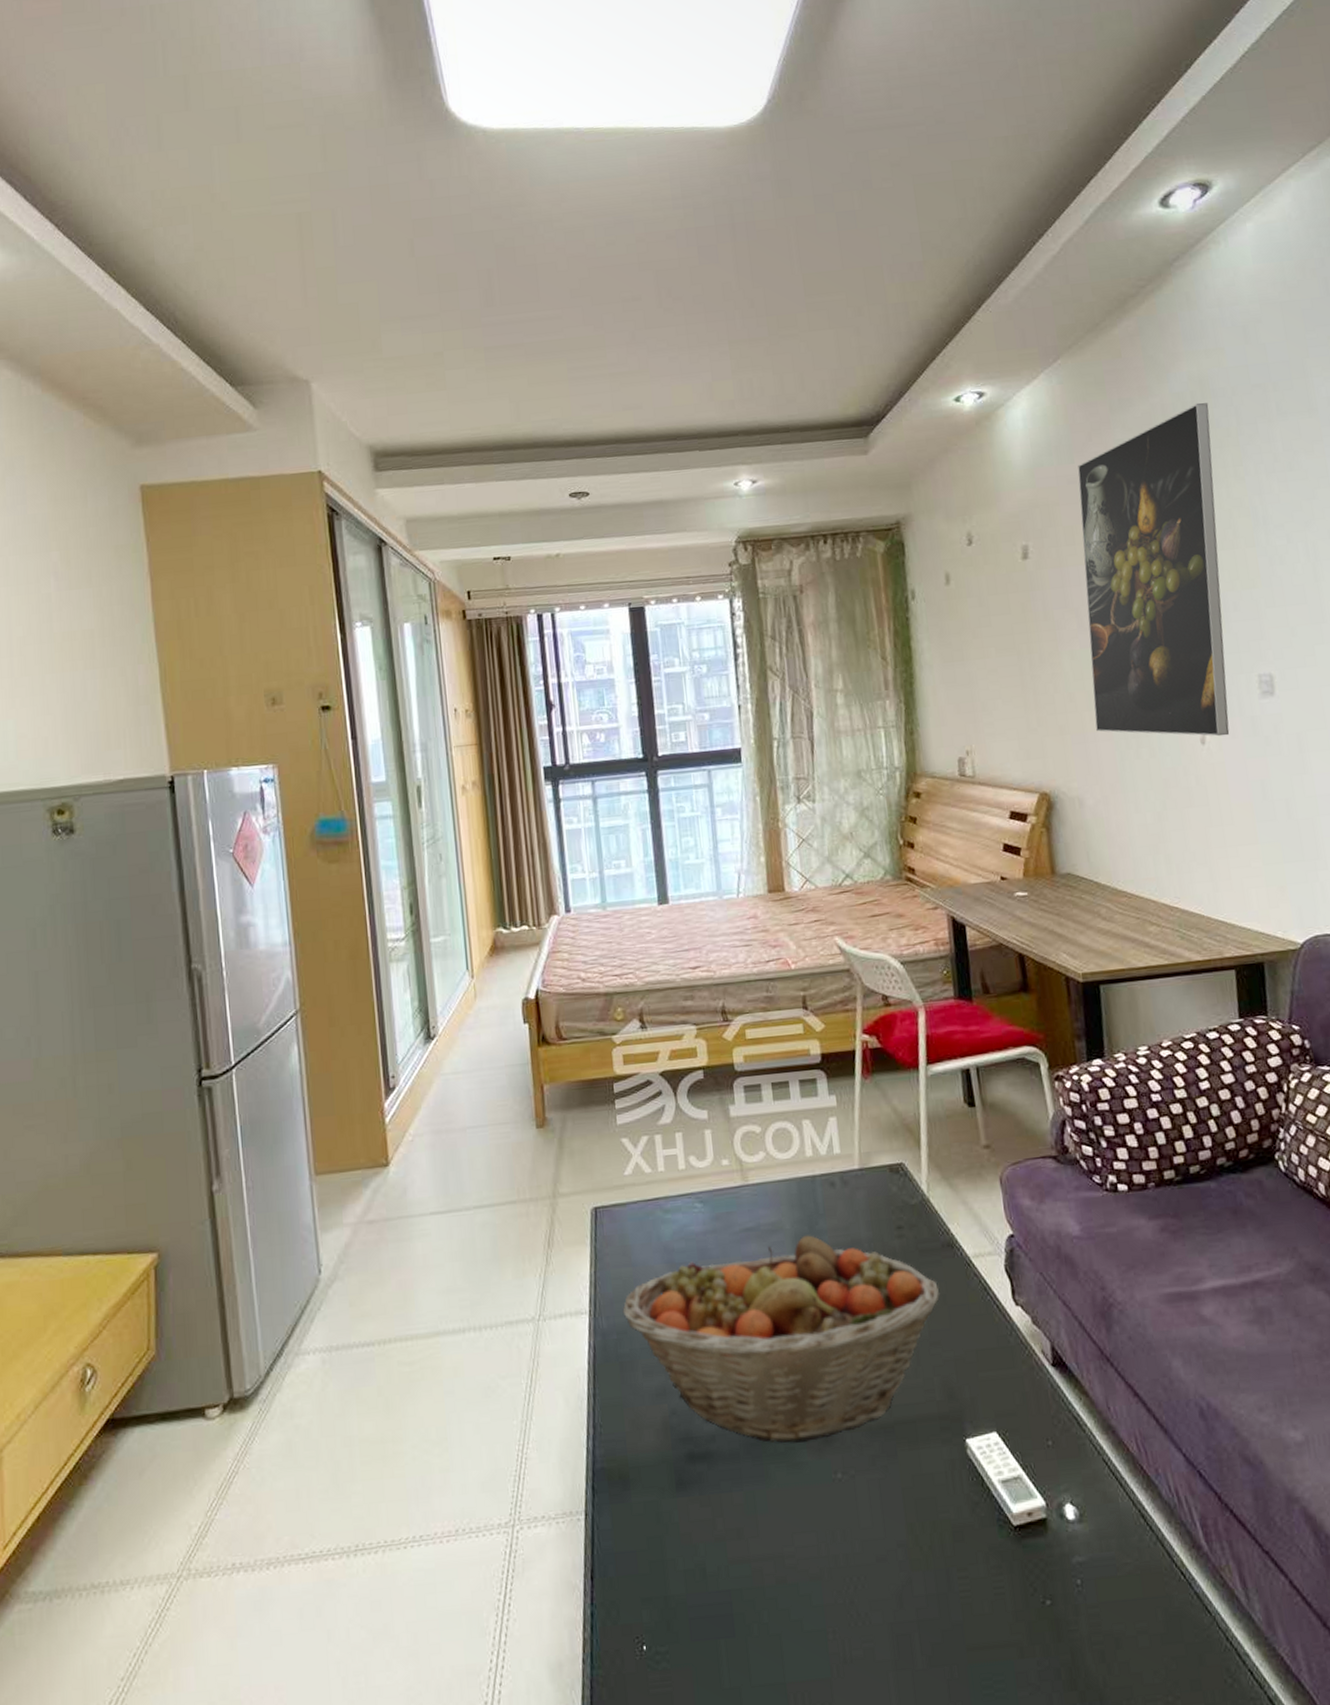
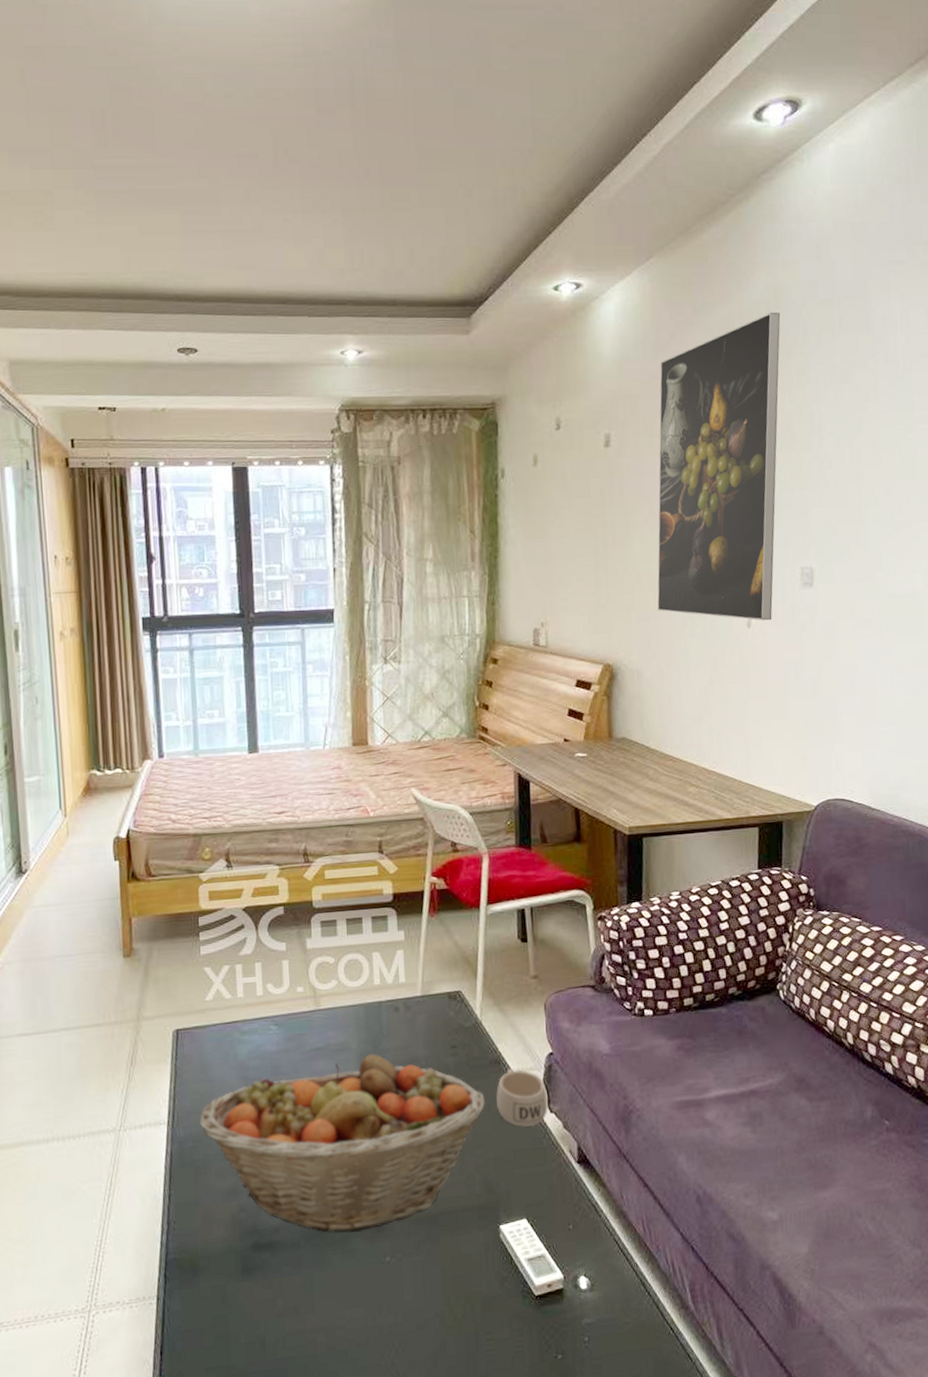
mug: none [950,1252,1013,1323] -> present [495,1068,548,1128]

